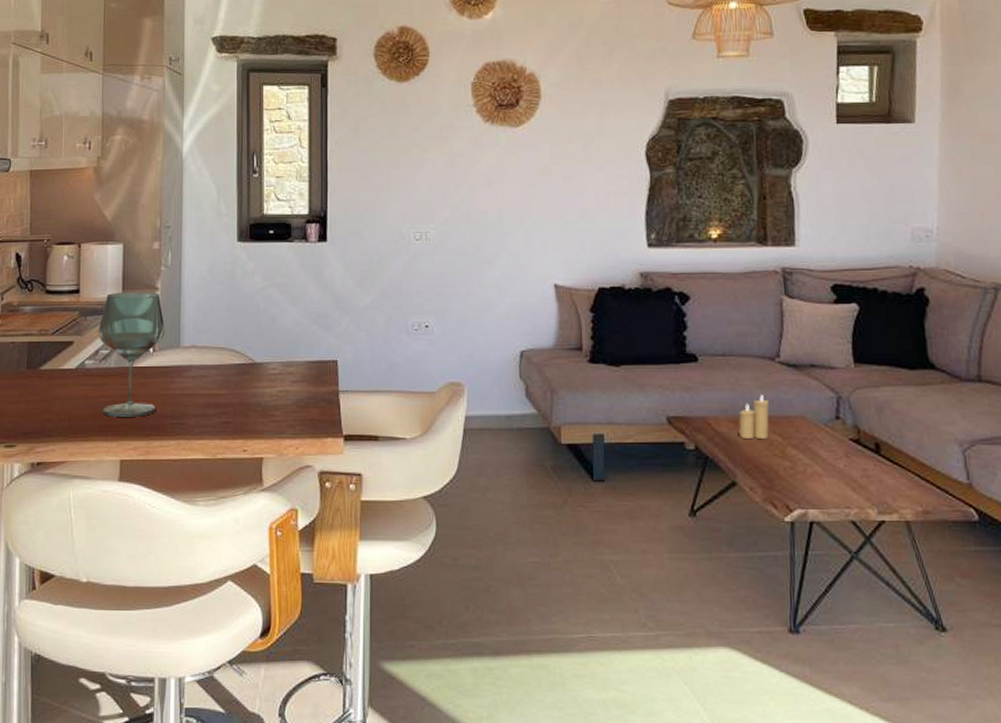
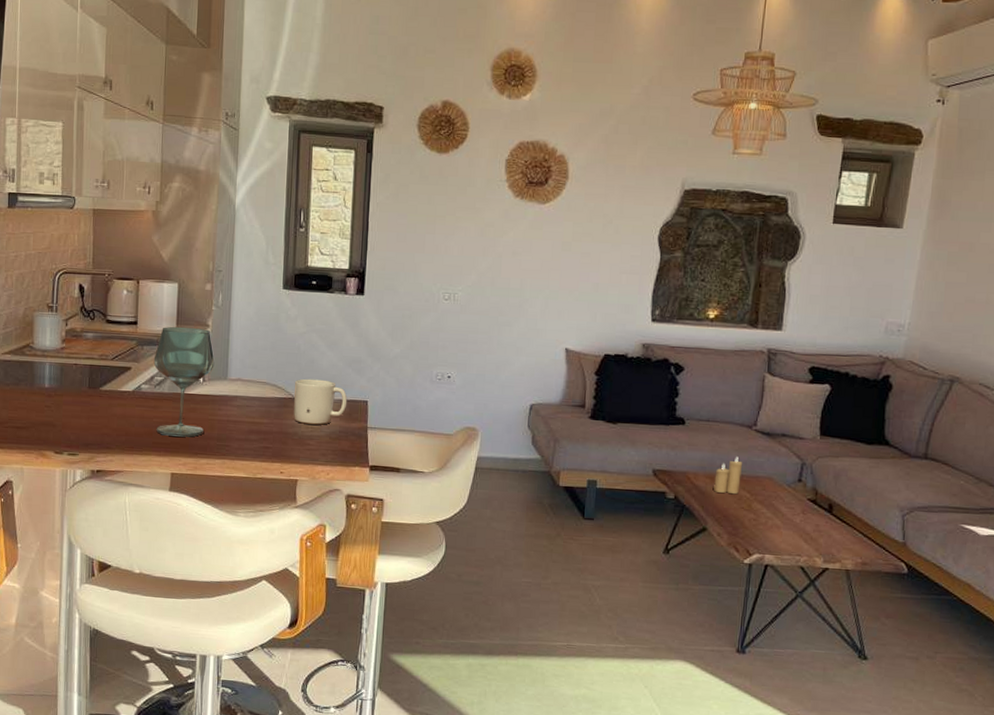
mug: none [254,340,315,392] -> present [293,378,348,425]

